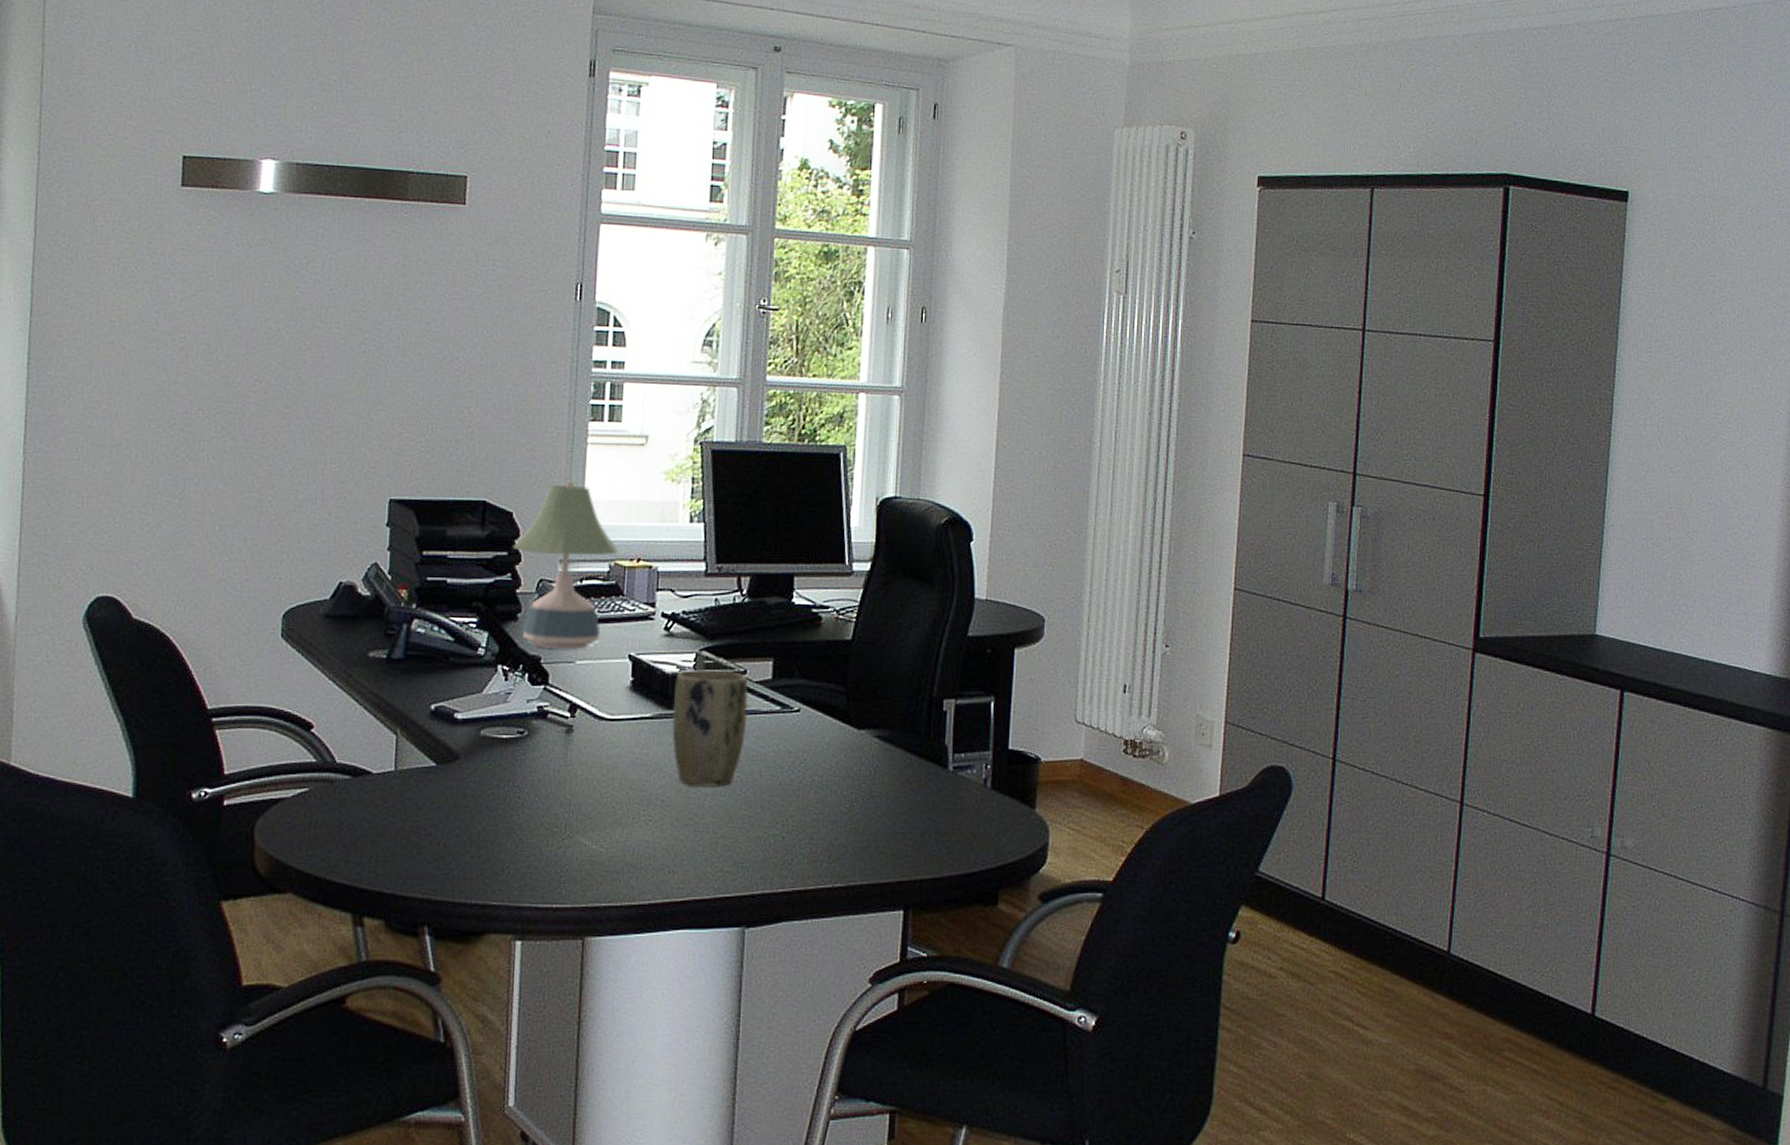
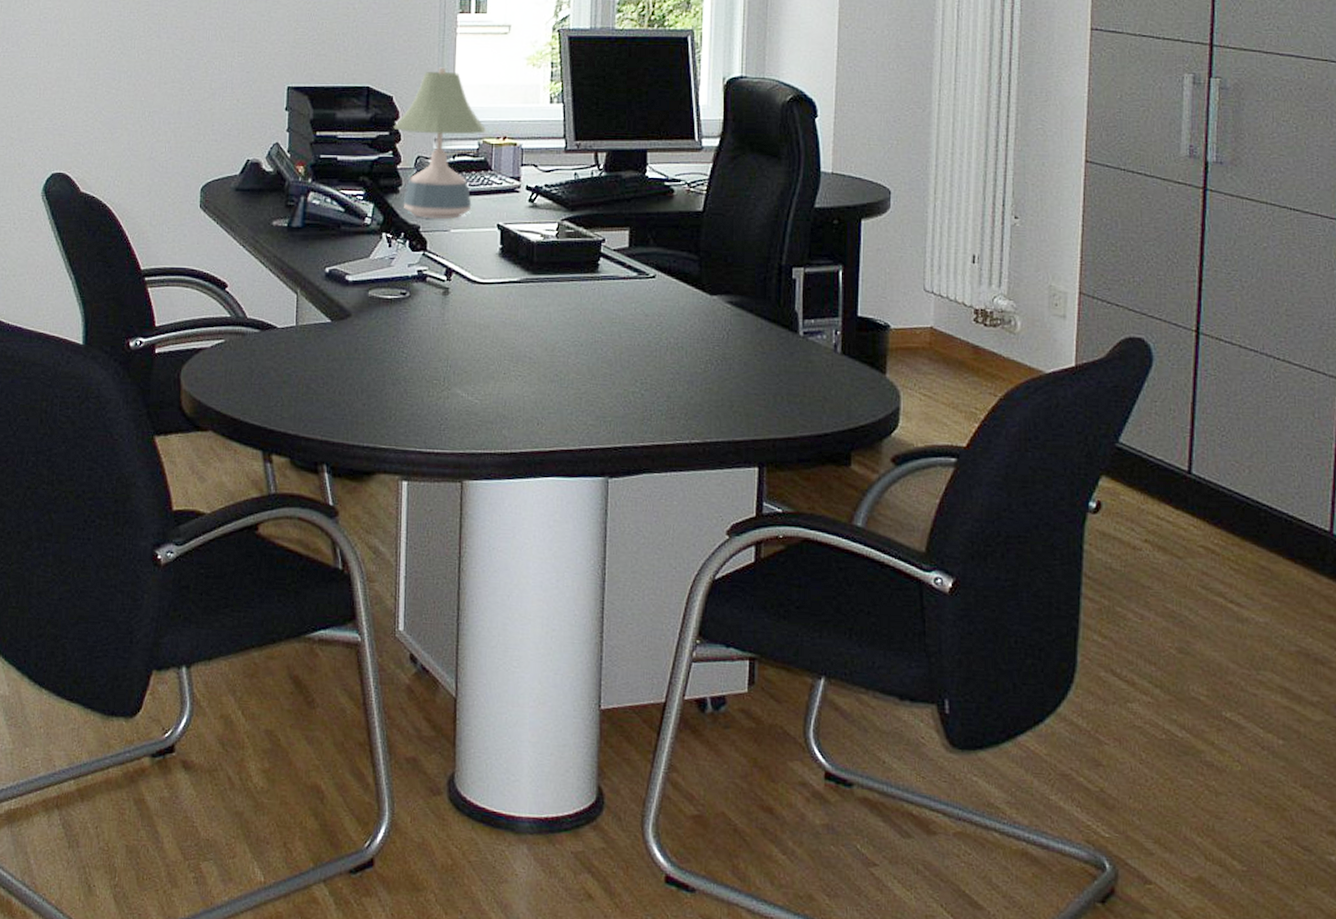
plant pot: present [672,669,748,787] -> none [537,238,607,346]

